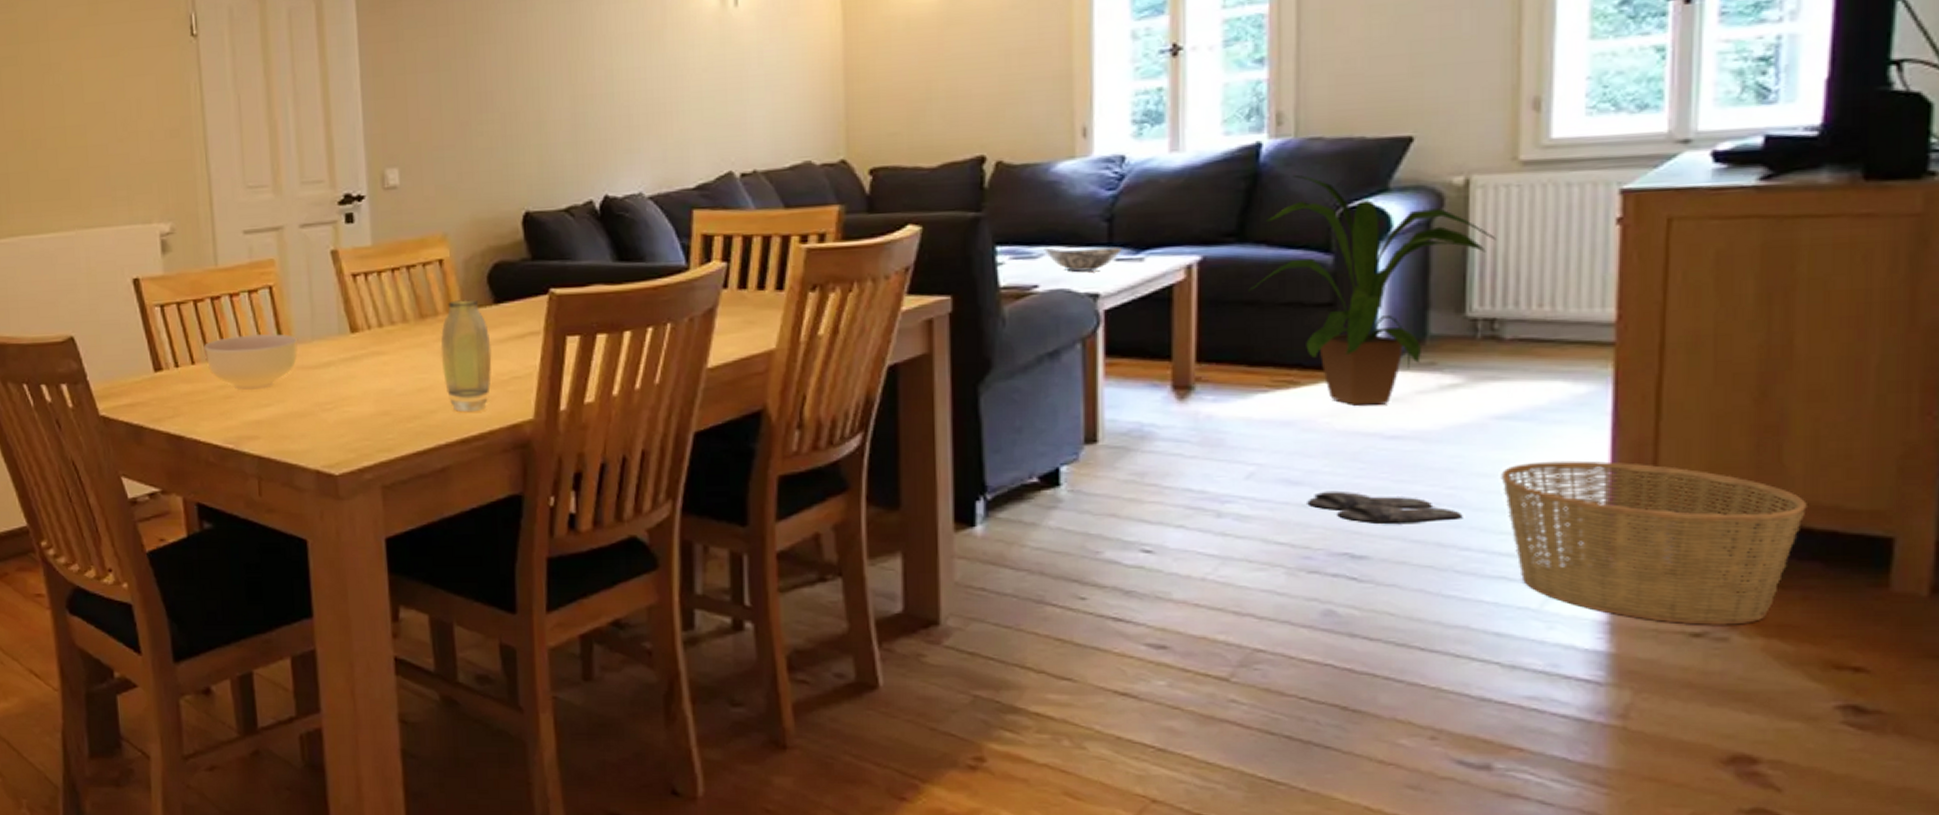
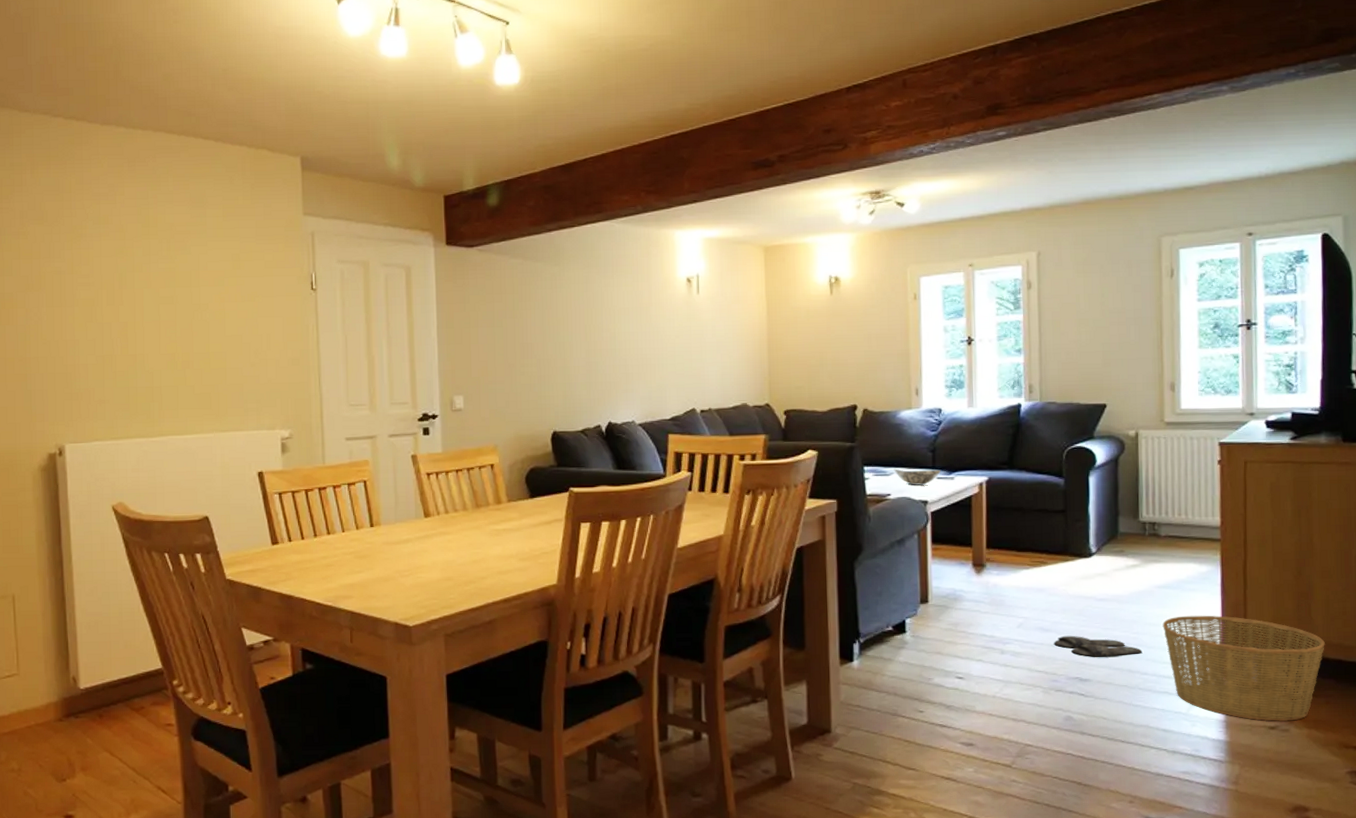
bowl: present [203,333,298,391] -> none [311,516,385,561]
vase: present [440,299,492,413] -> none [490,494,528,579]
house plant: present [1248,174,1496,405] -> none [1016,425,1154,578]

